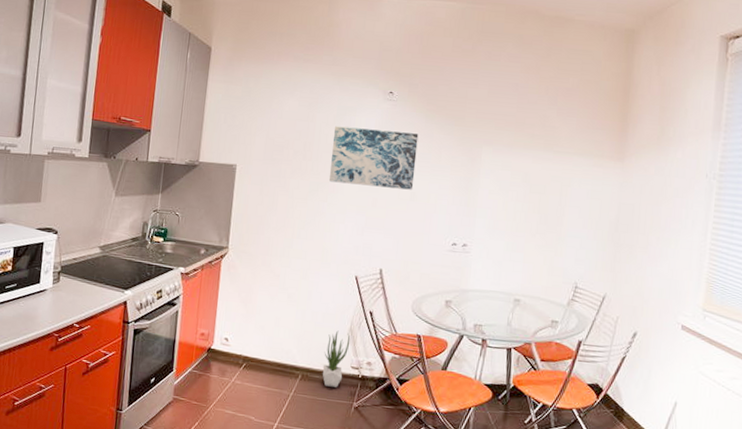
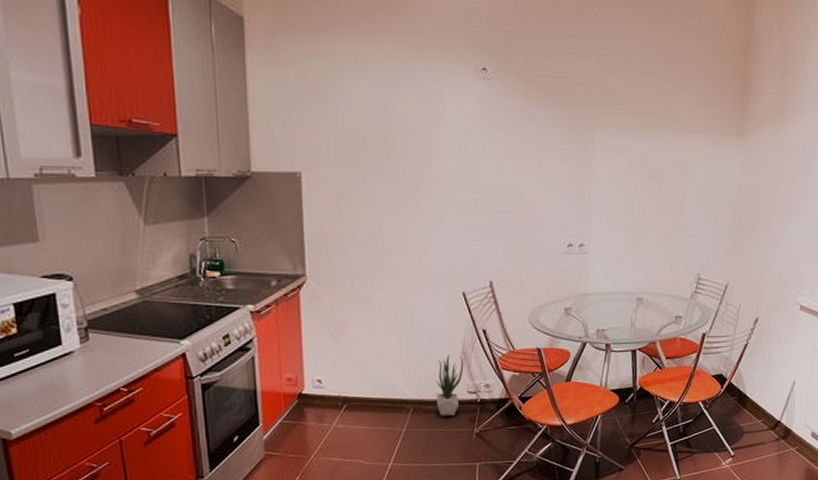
wall art: present [329,126,419,190] -> none [419,115,521,187]

